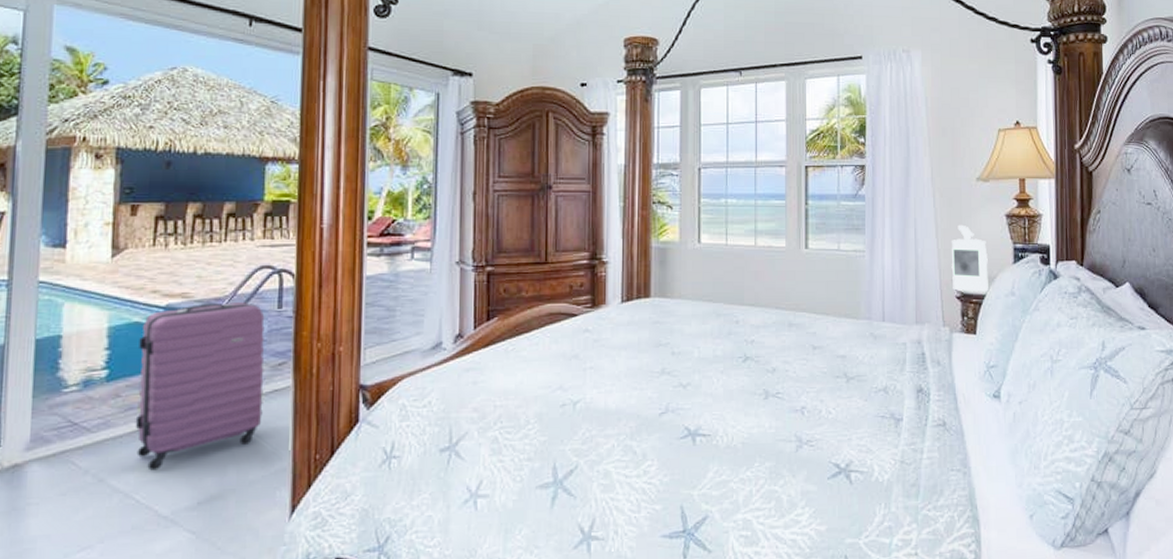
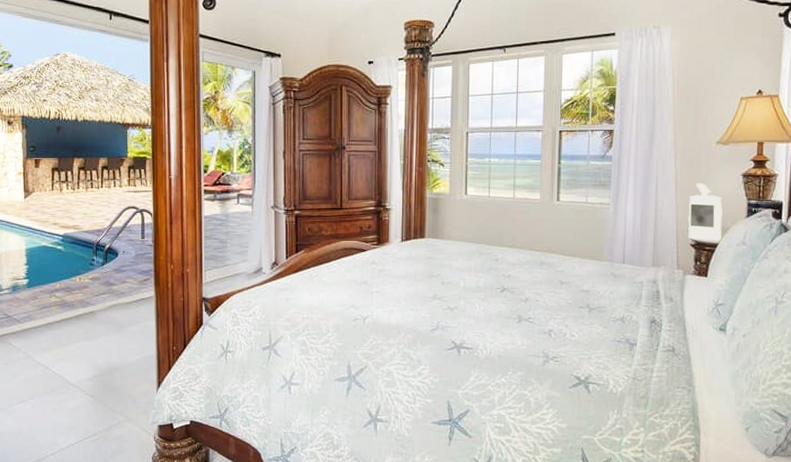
suitcase: present [135,302,266,471] -> none [47,233,135,352]

